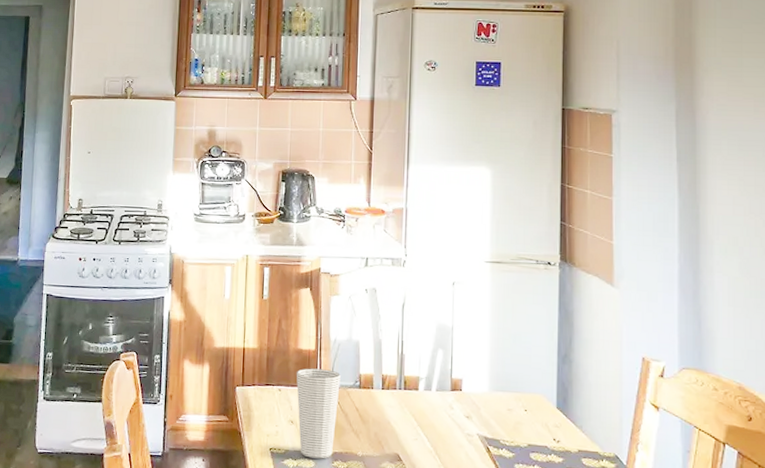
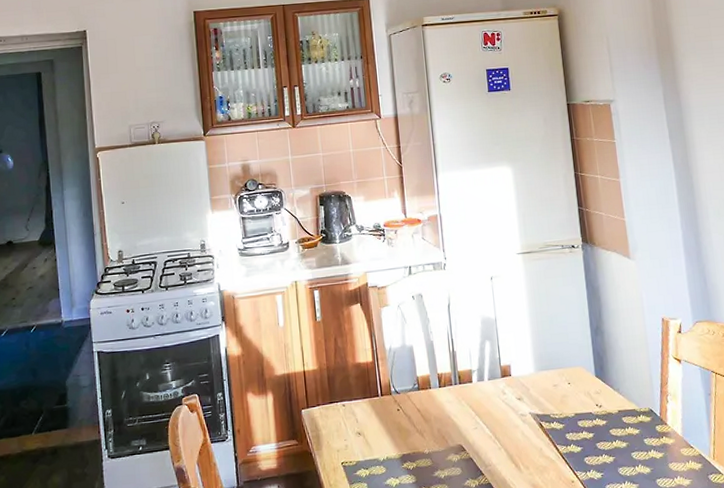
cup: present [296,368,340,459] -> none [357,377,401,465]

